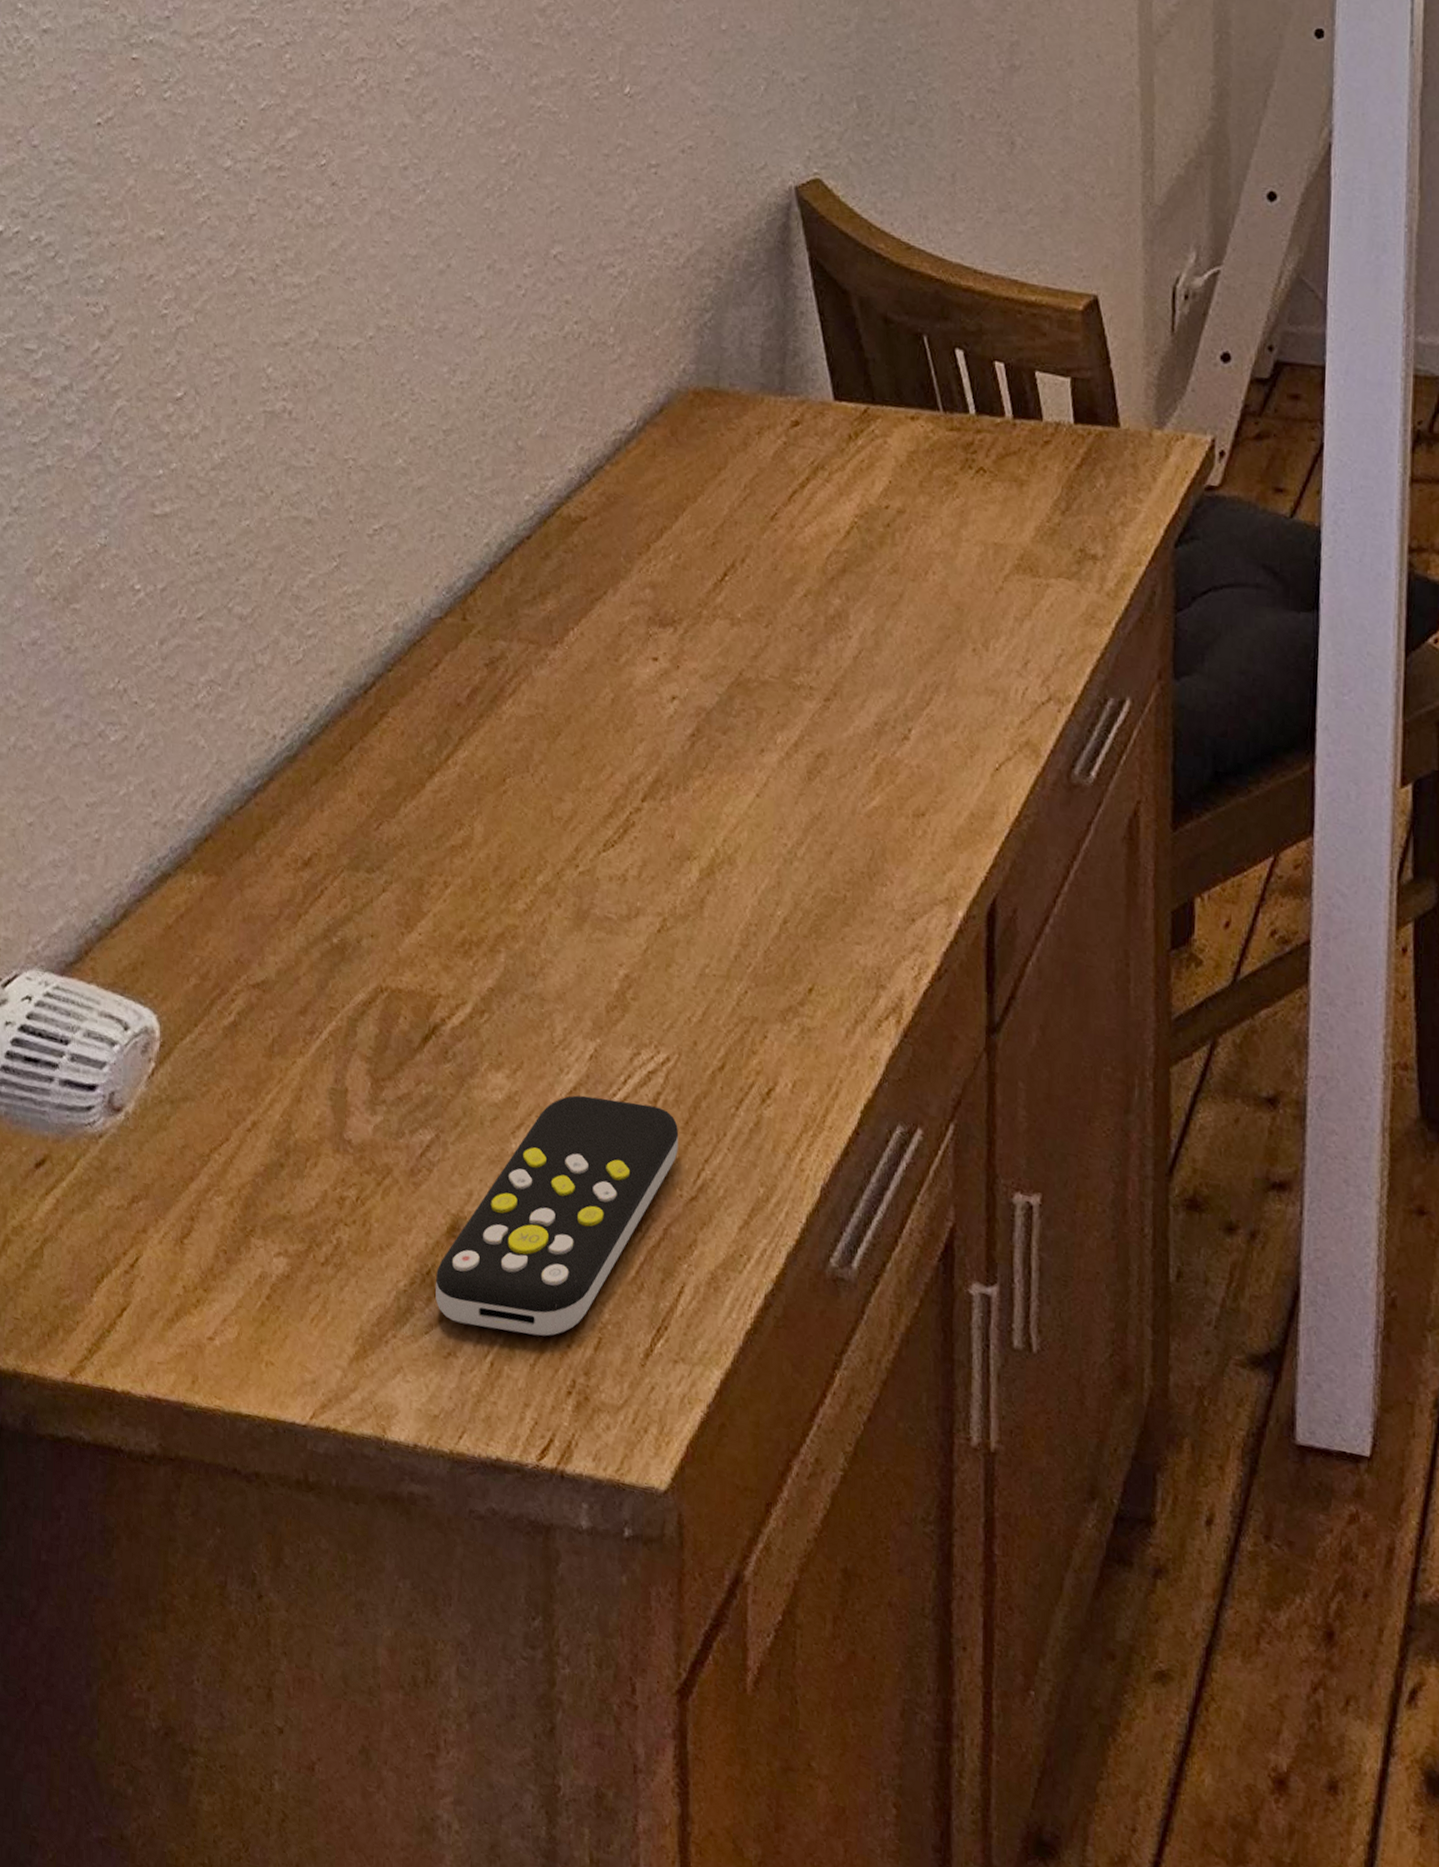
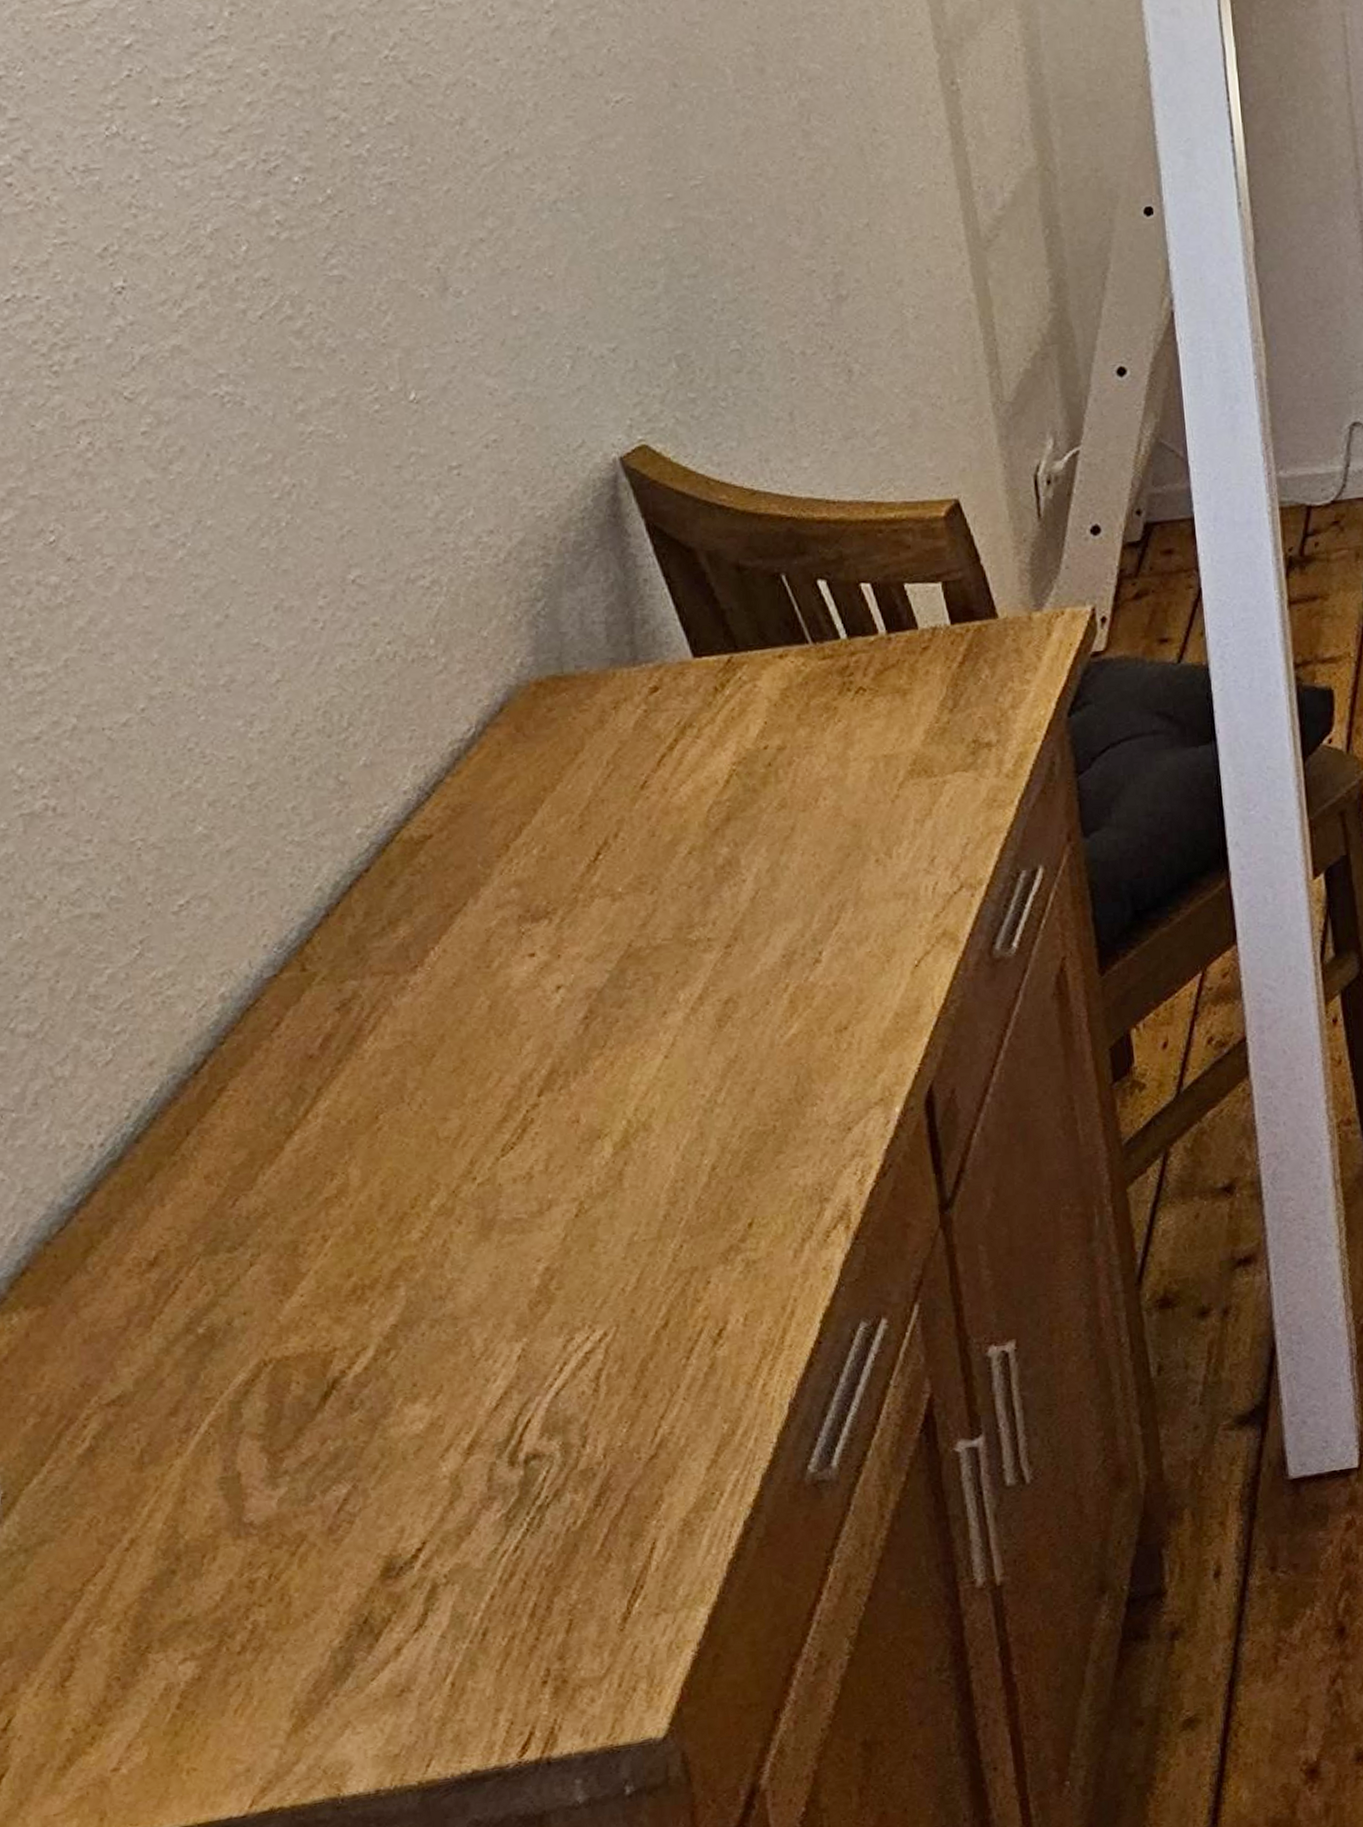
remote control: present [435,1095,679,1336] -> none [375,1382,630,1659]

